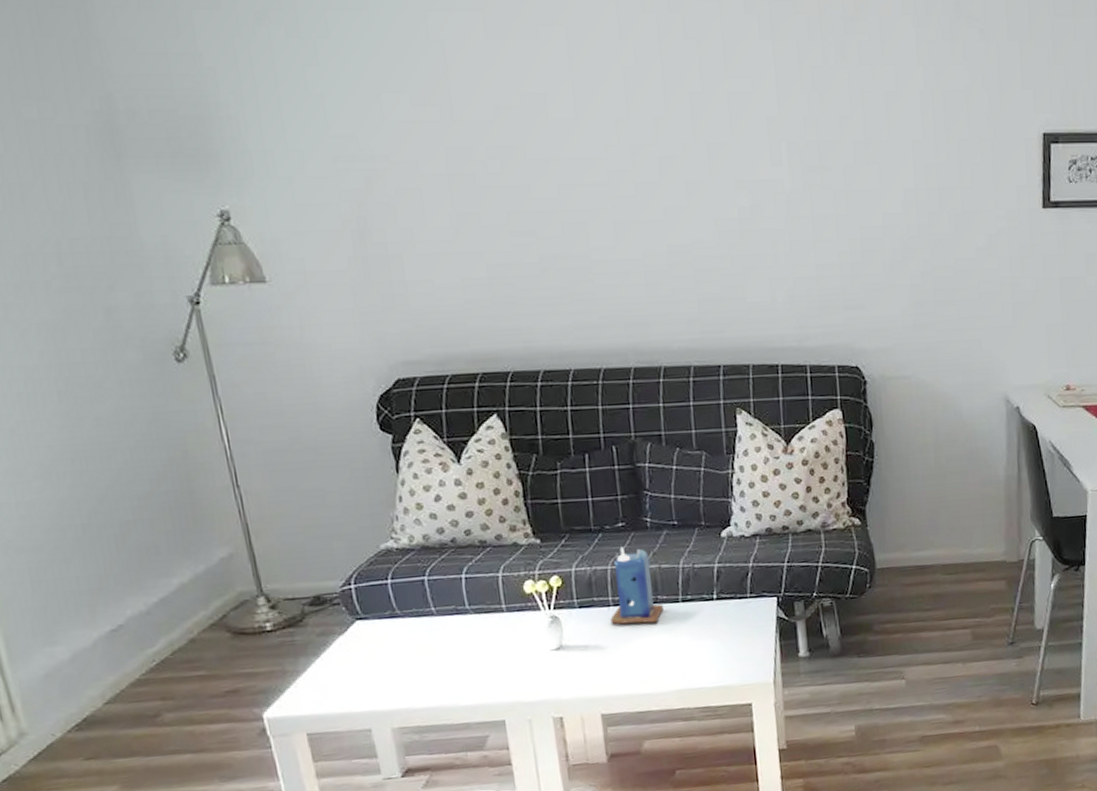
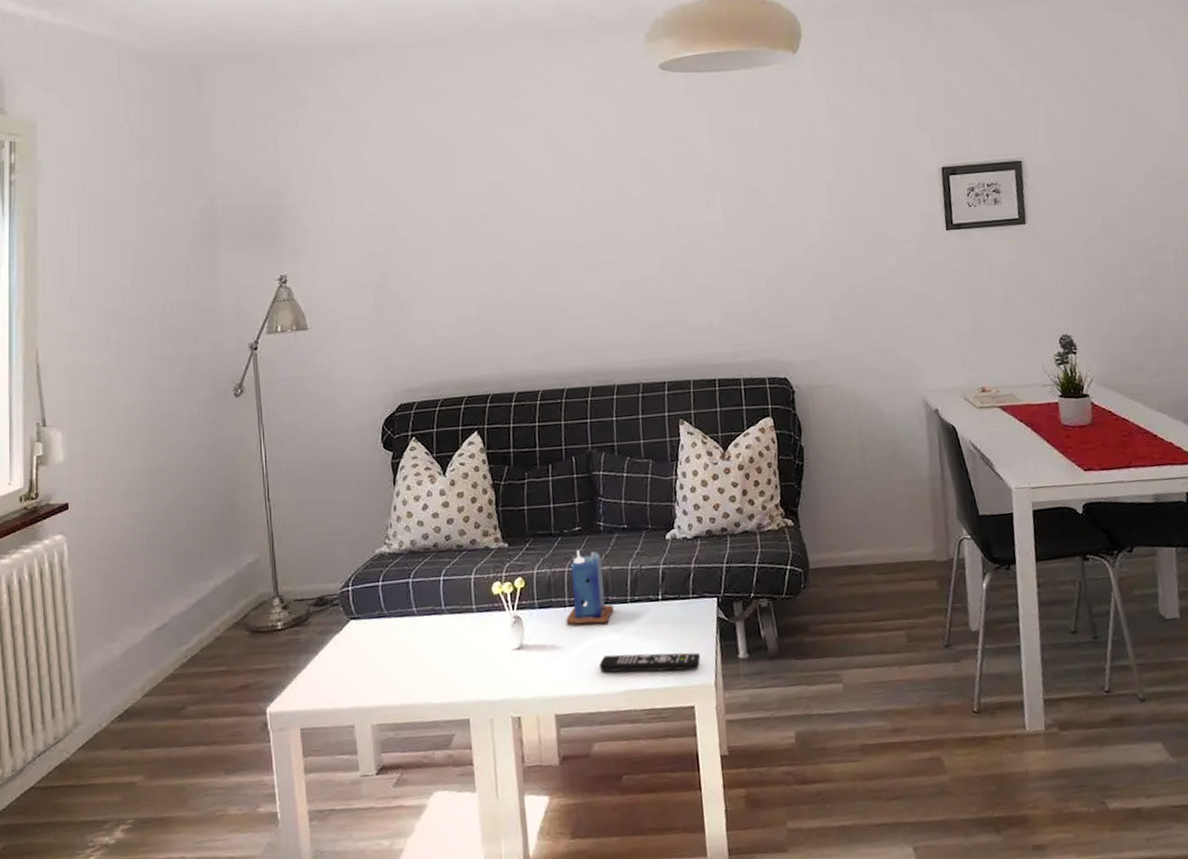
remote control: none [648,651,758,672] -> present [599,652,700,673]

